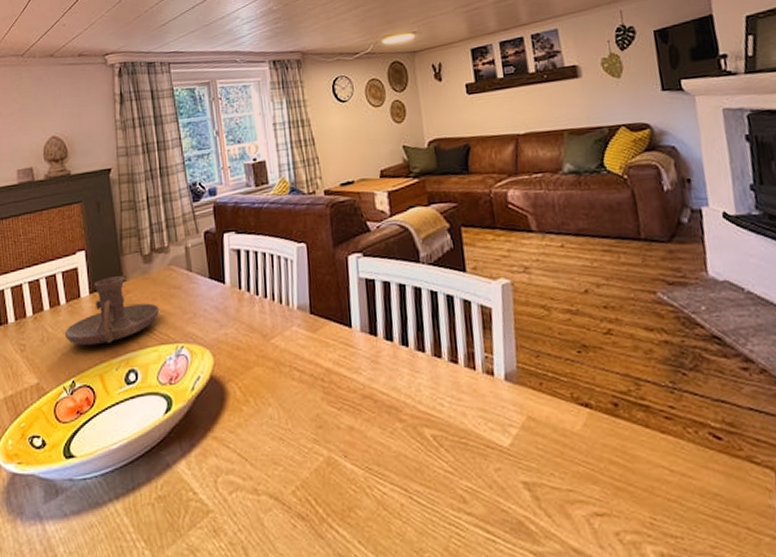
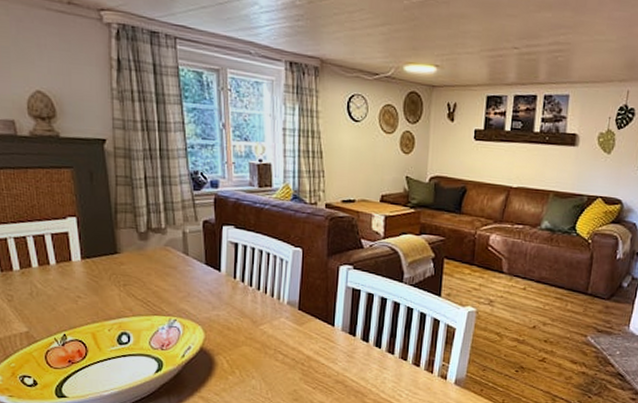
candle holder: present [64,276,159,346] -> none [54,247,153,307]

